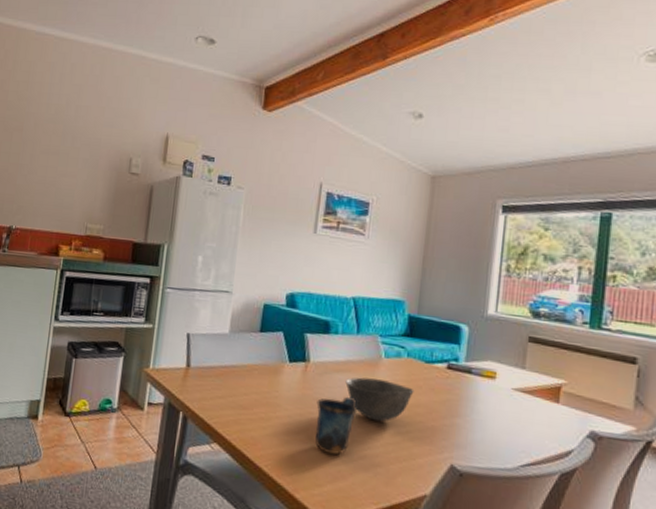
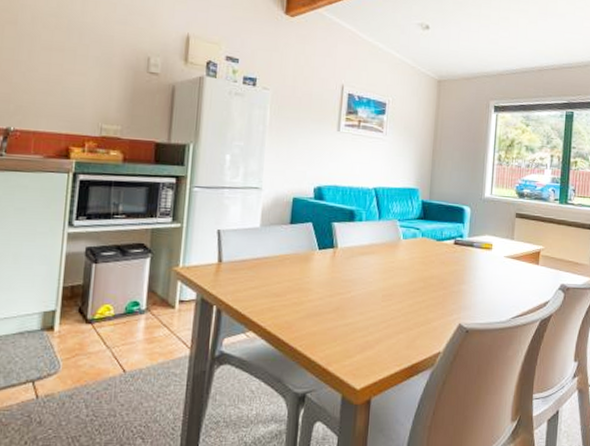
mug: present [314,396,358,455] -> none [344,275,381,327]
bowl: present [345,377,414,422] -> none [370,258,428,295]

